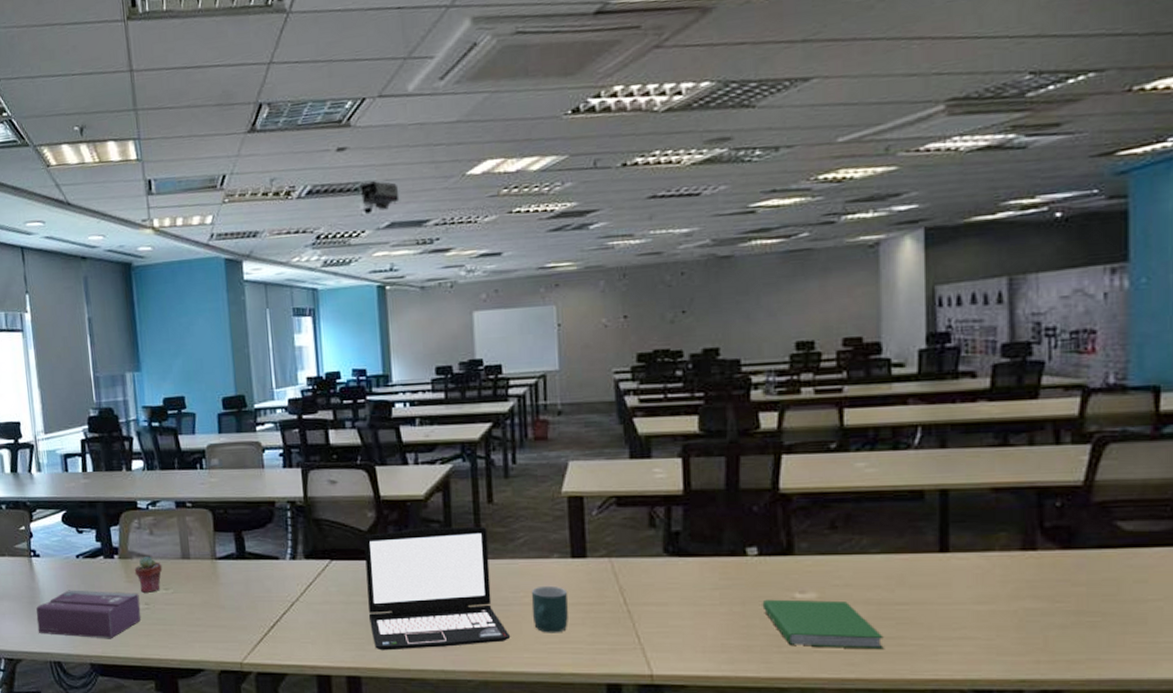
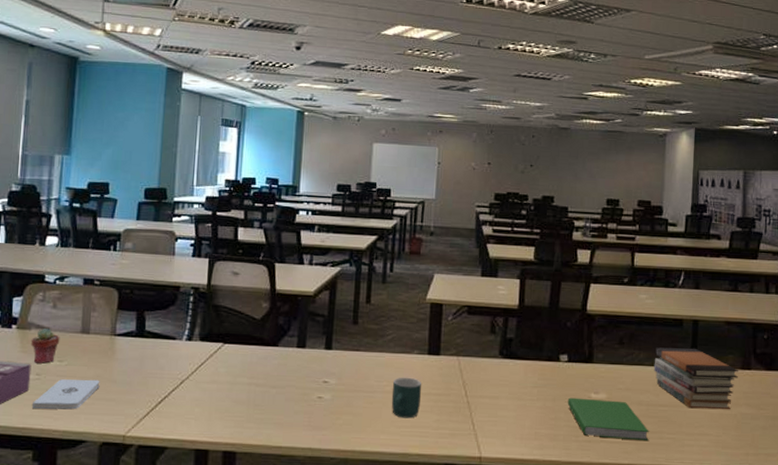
notepad: none [146,606,209,639] -> present [32,379,100,410]
projector: present [359,181,400,211] -> none [293,25,326,50]
laptop: present [364,526,511,651] -> none [250,320,372,429]
book stack: none [884,528,1018,606] -> present [653,347,739,410]

